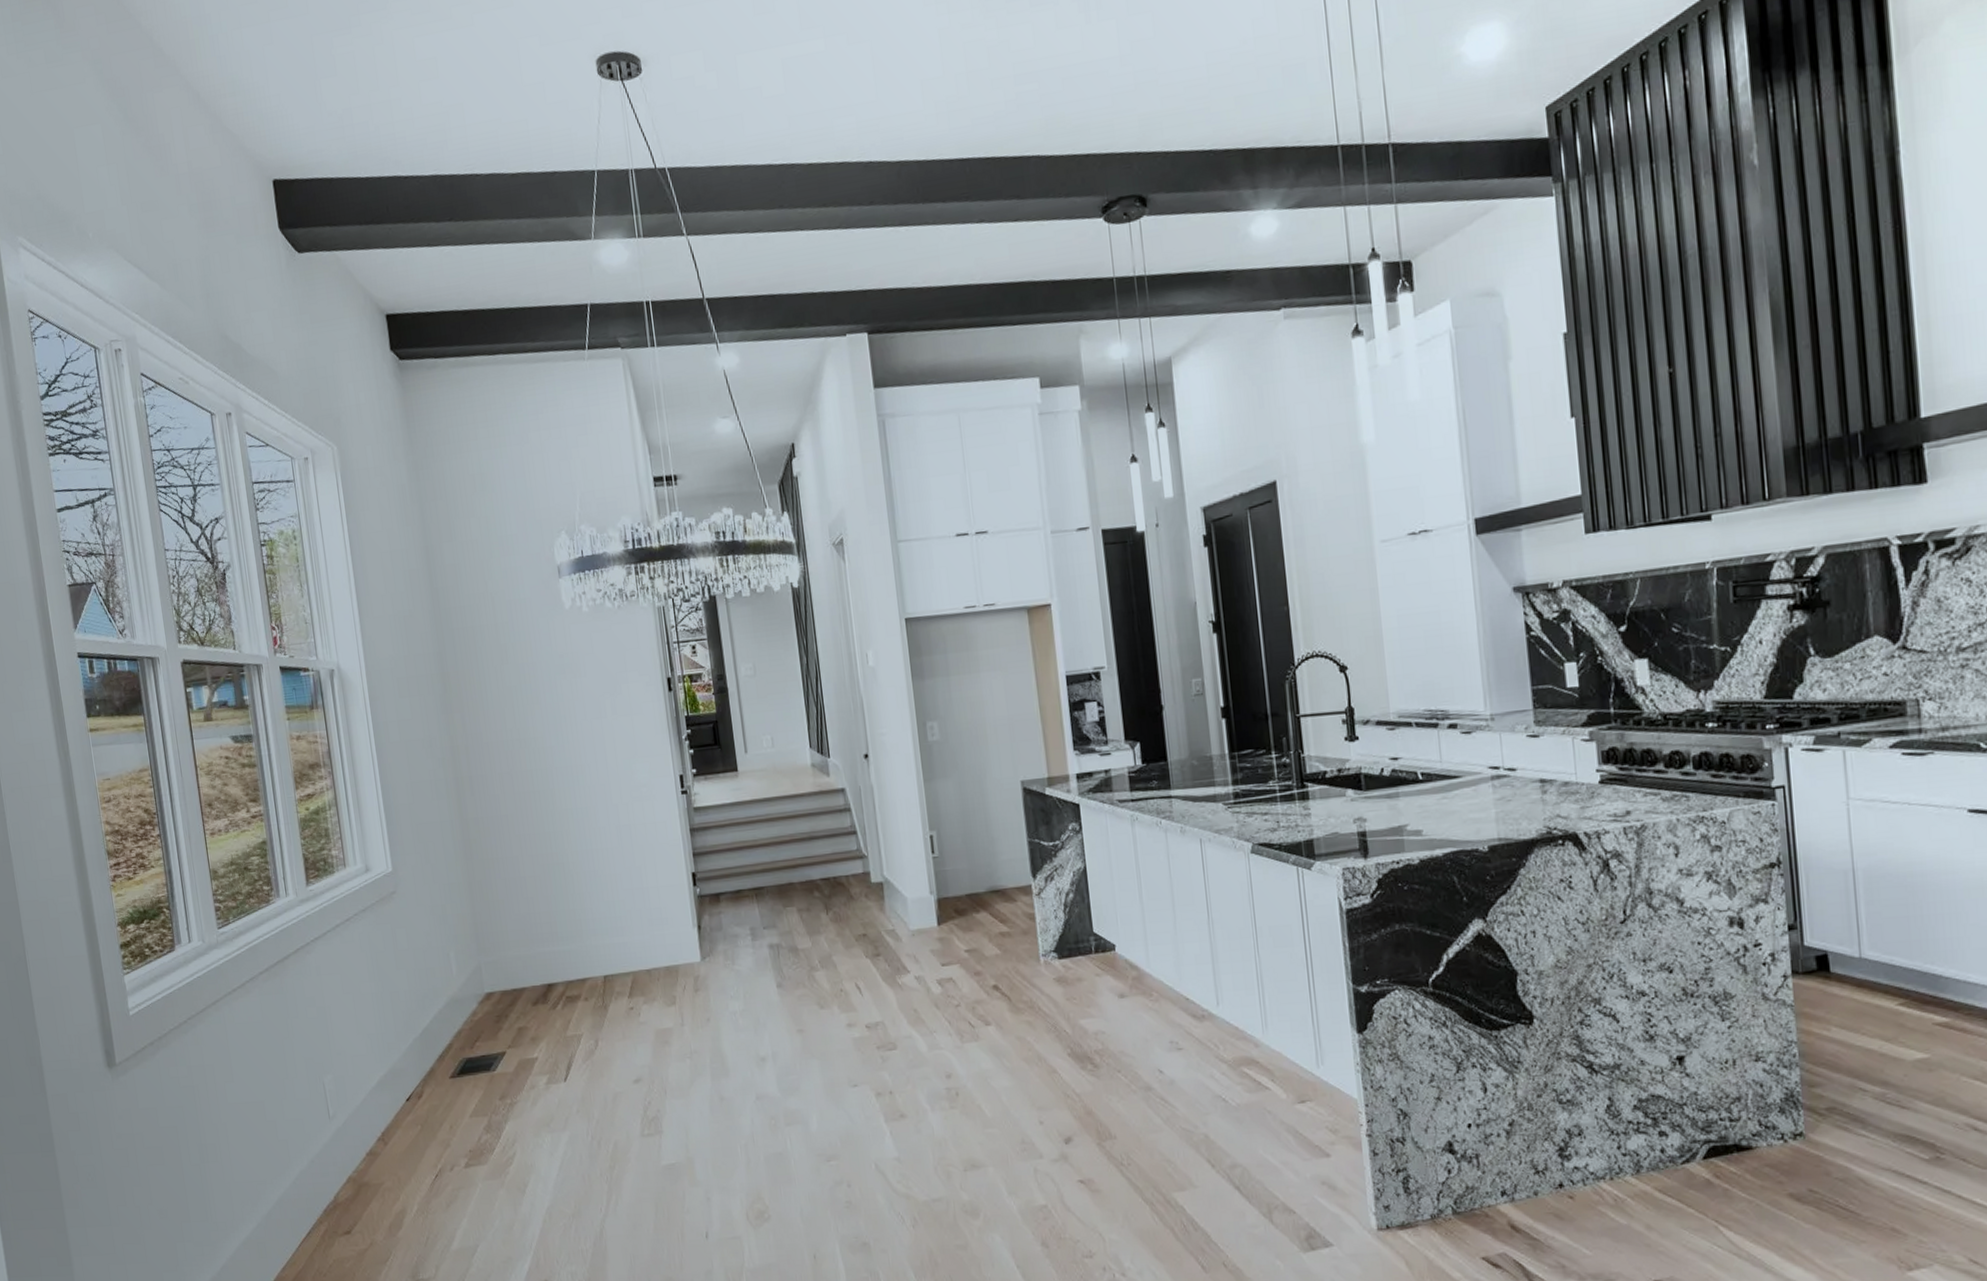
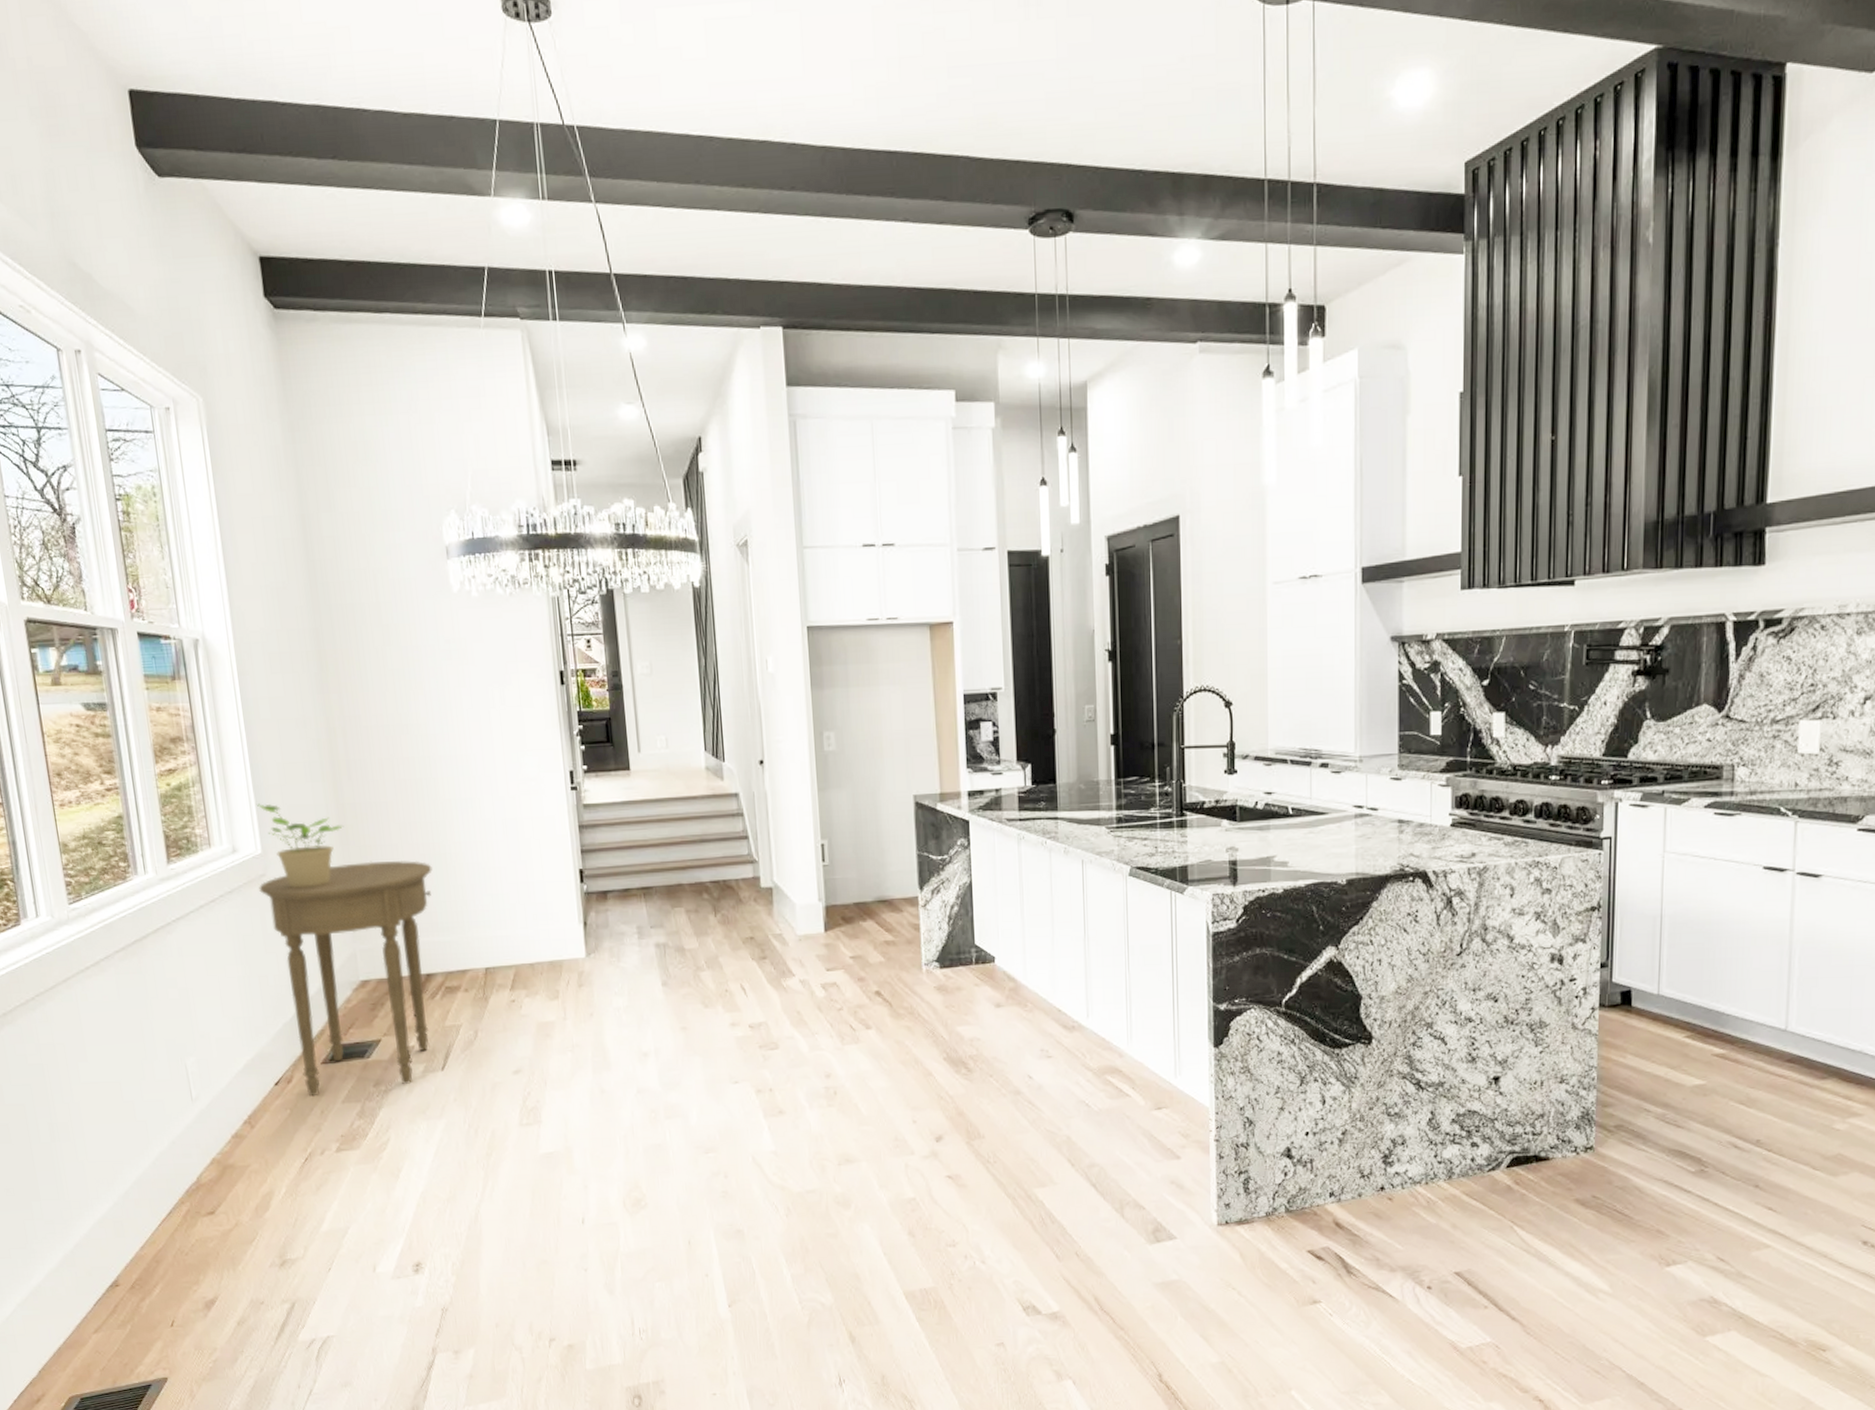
potted plant: none [388,823,468,904] -> present [257,804,344,888]
side table: none [390,871,552,1112] -> present [259,860,433,1097]

